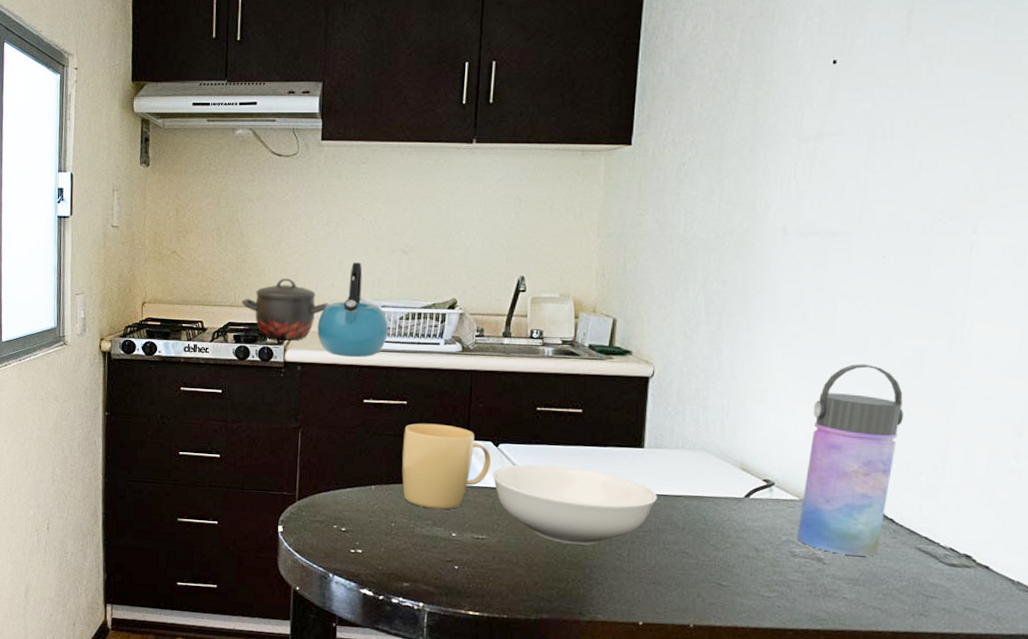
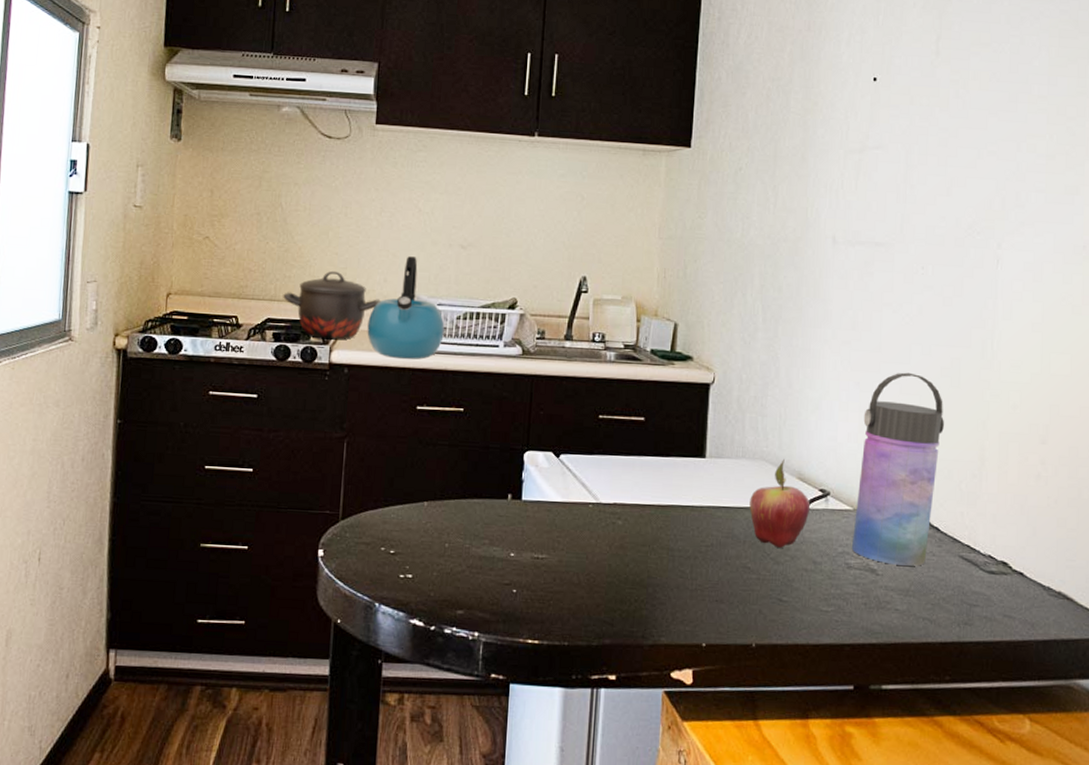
mug: present [402,423,492,510] -> none [457,432,552,527]
bowl: present [492,464,657,545] -> none [553,476,719,562]
fruit: none [689,449,754,535] -> present [749,458,811,548]

